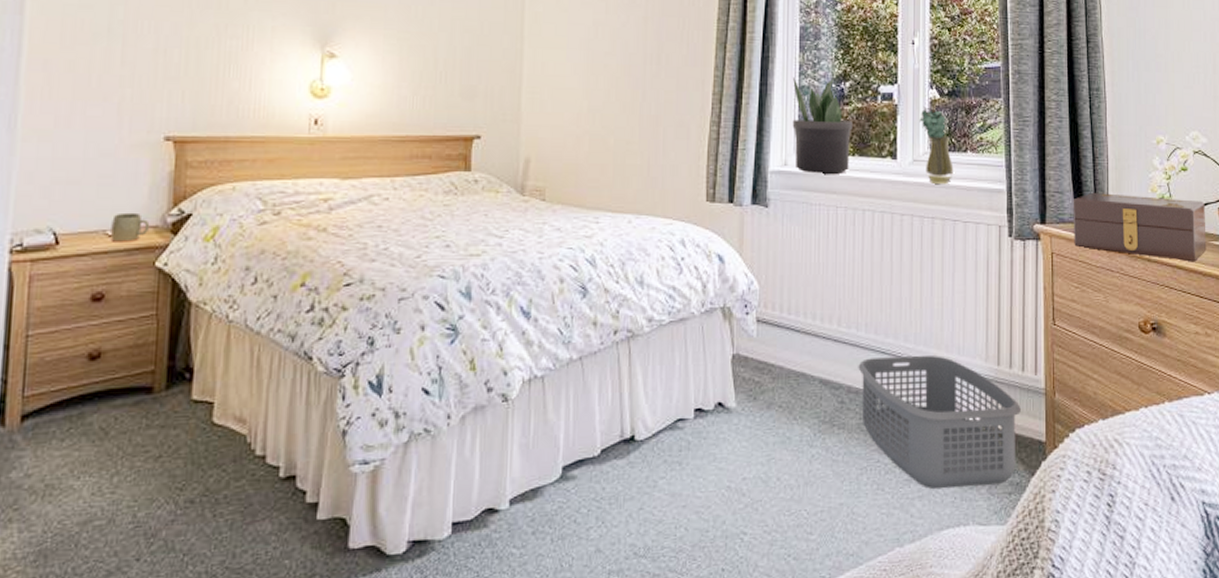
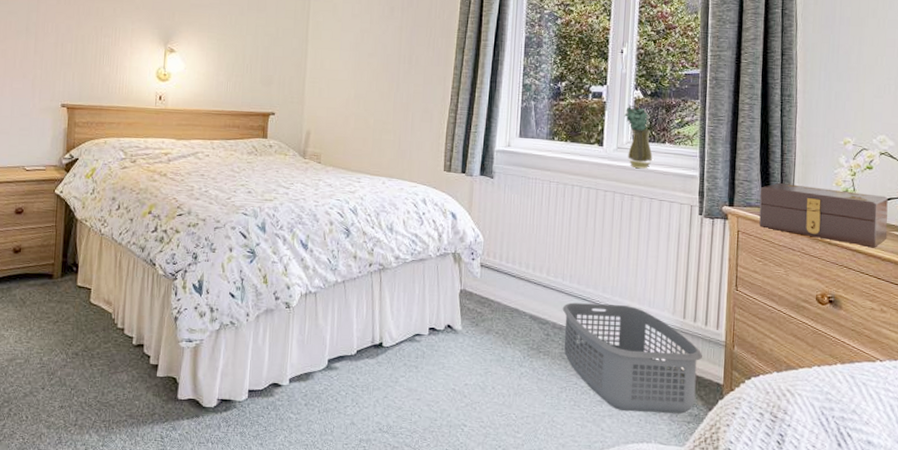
mug: present [110,212,150,242] -> none [27,155,52,175]
planter: present [792,76,853,174] -> none [516,76,567,155]

